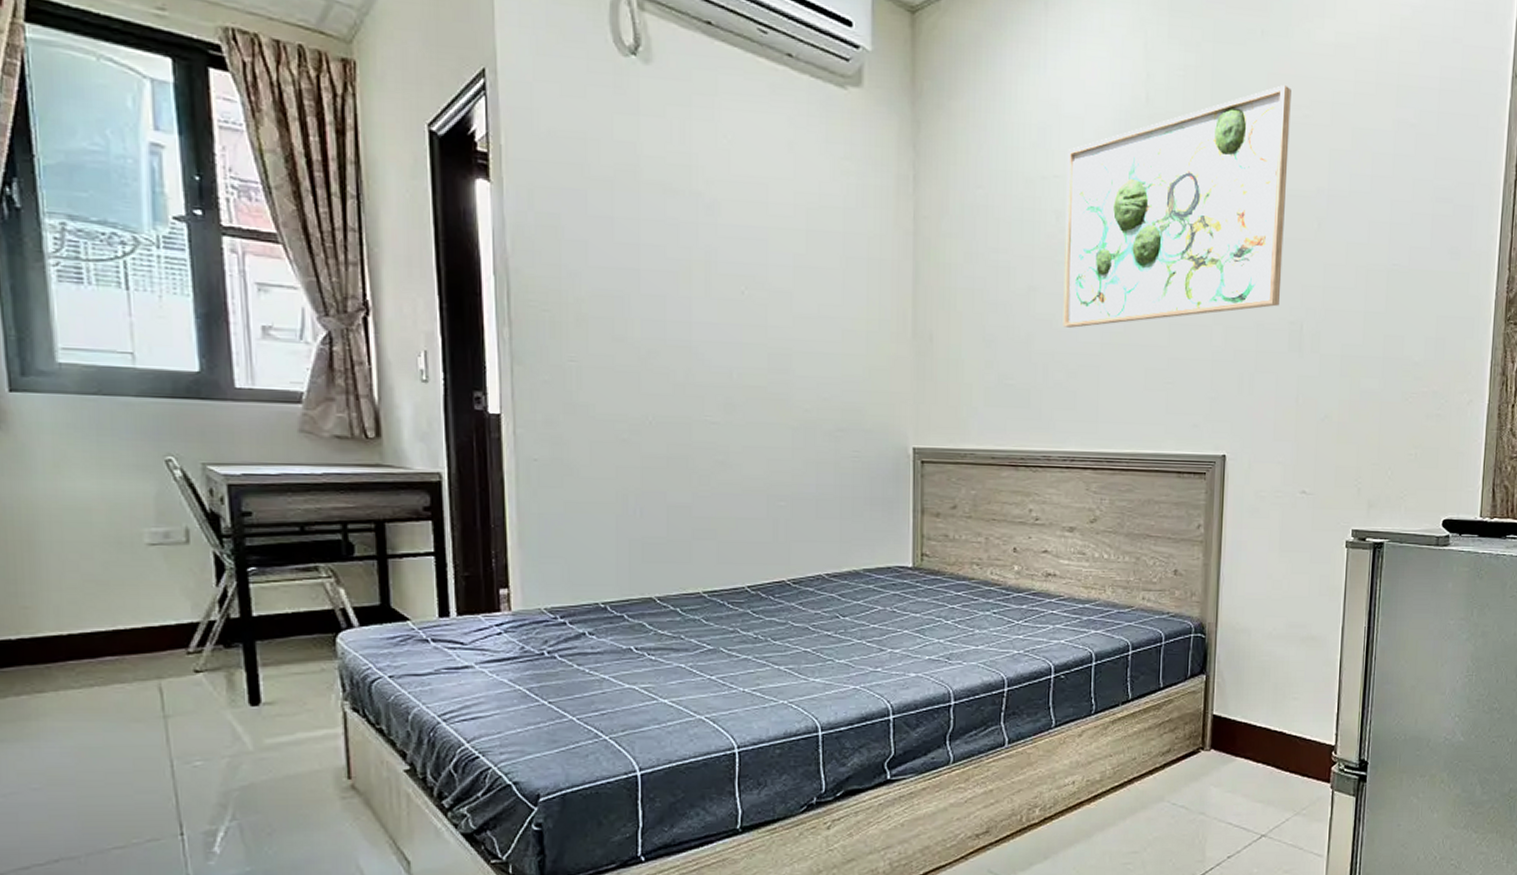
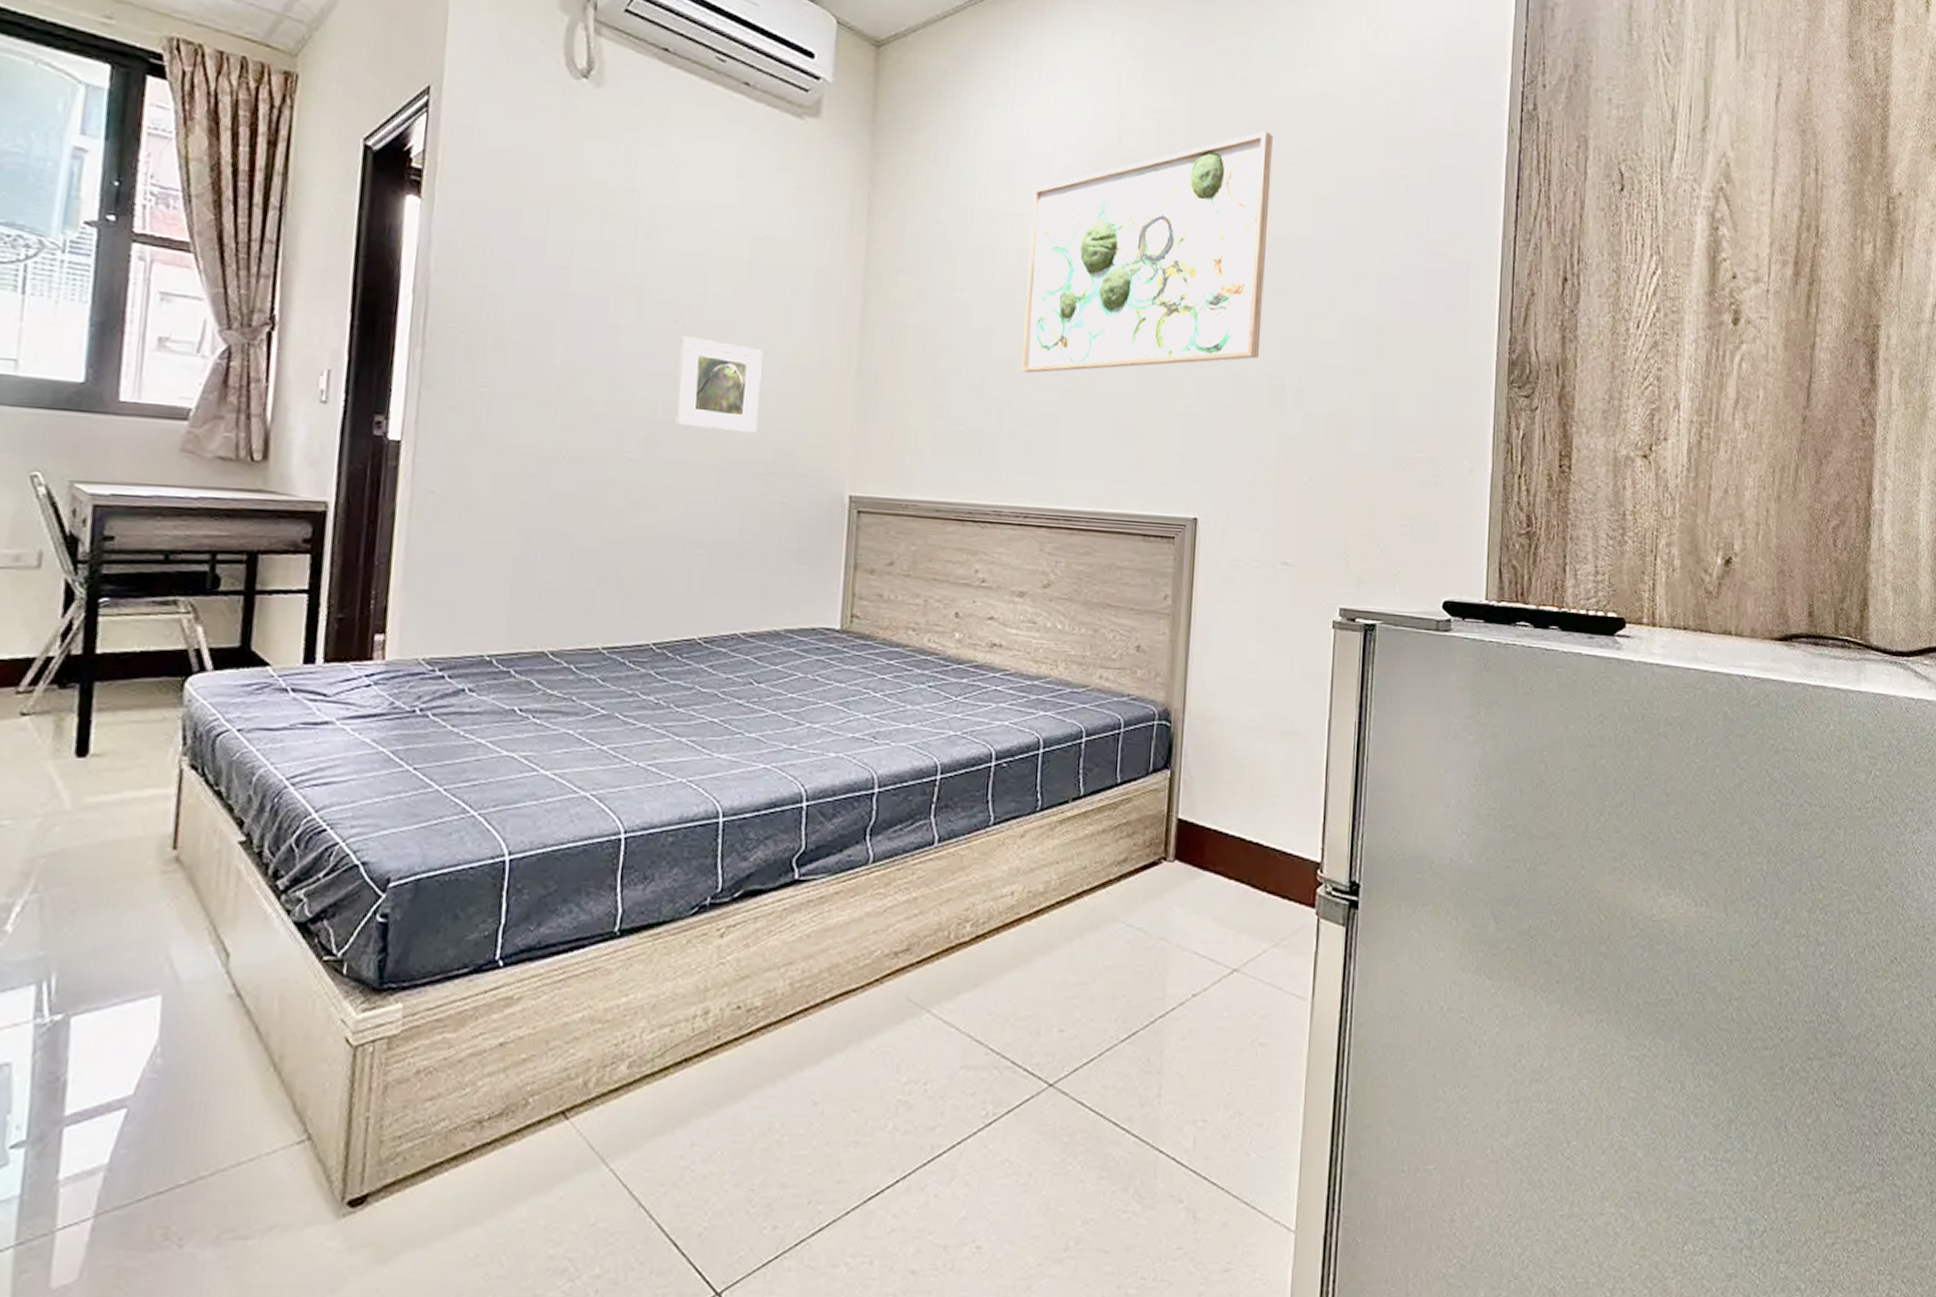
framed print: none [749,306,826,394] -> present [675,336,763,434]

